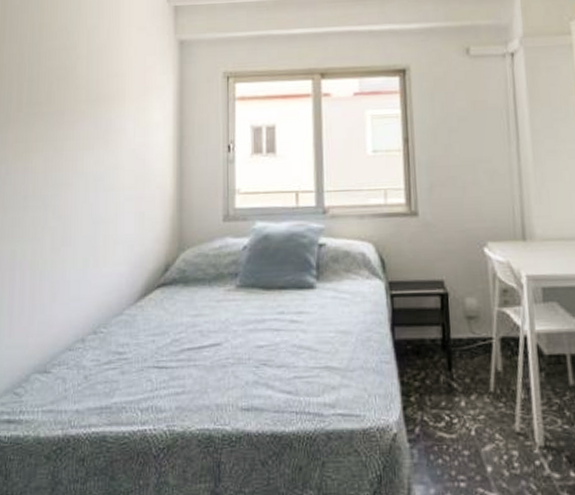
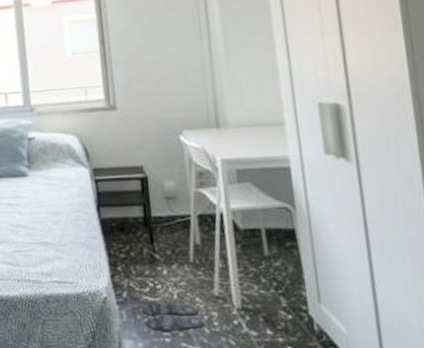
slippers: none [435,436,504,475] -> present [142,299,205,332]

